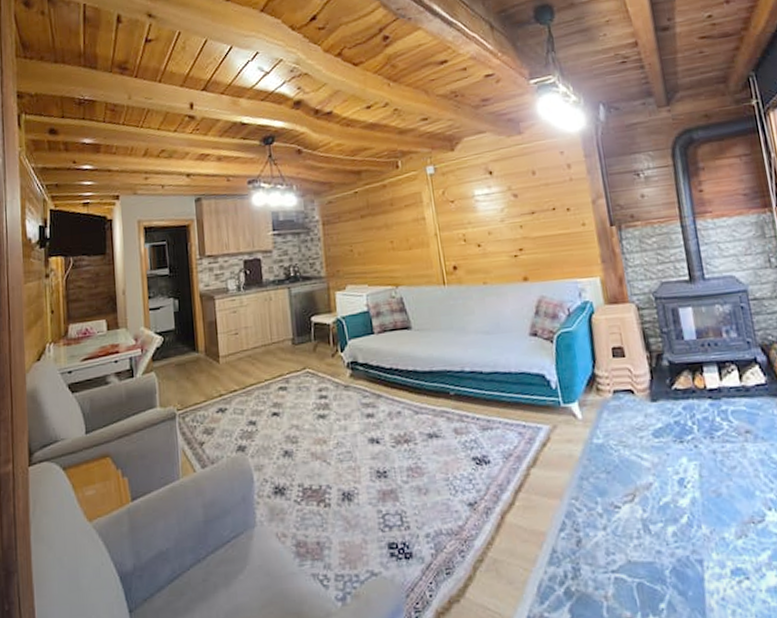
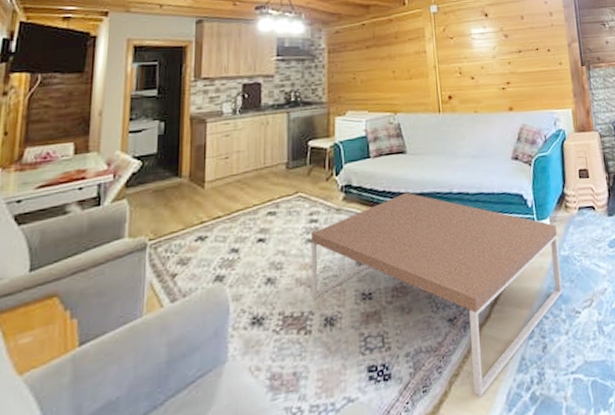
coffee table: none [322,370,598,586] -> present [310,192,563,397]

